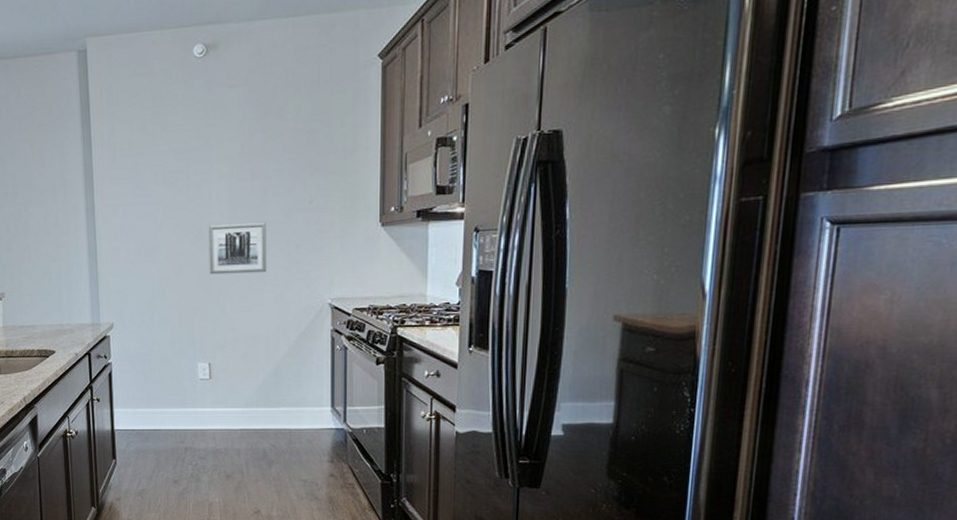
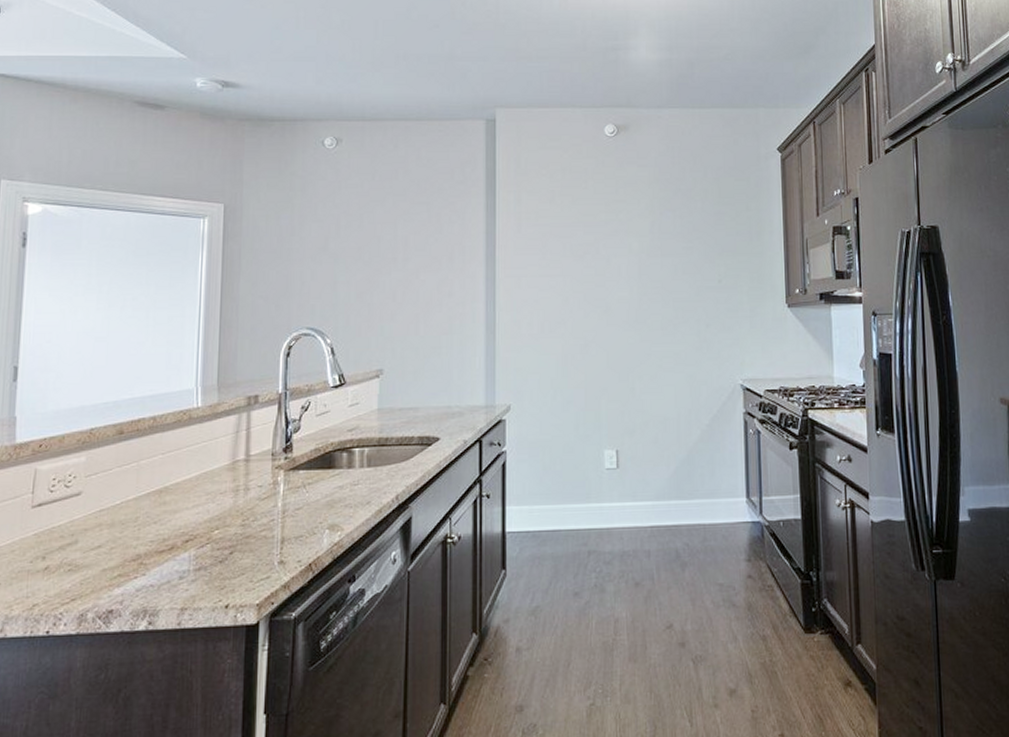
wall art: present [208,223,267,275] -> none [617,300,678,353]

